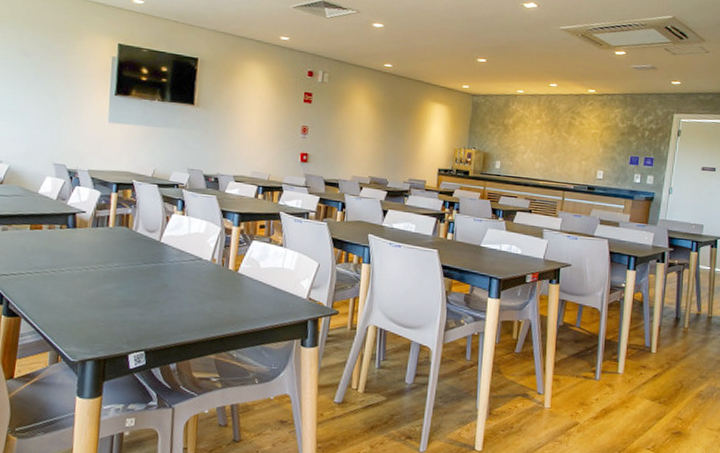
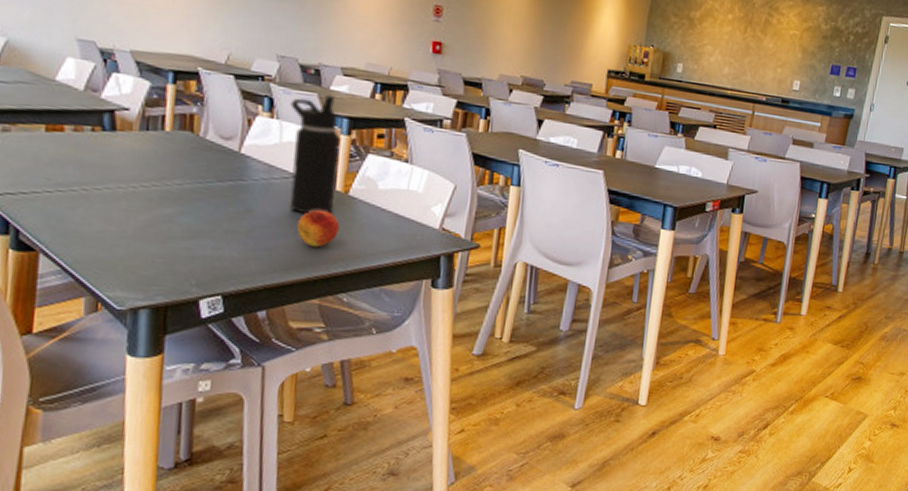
water bottle: none [194,196,232,288] -> present [289,95,340,215]
fruit: none [199,284,231,314] -> present [296,209,340,248]

